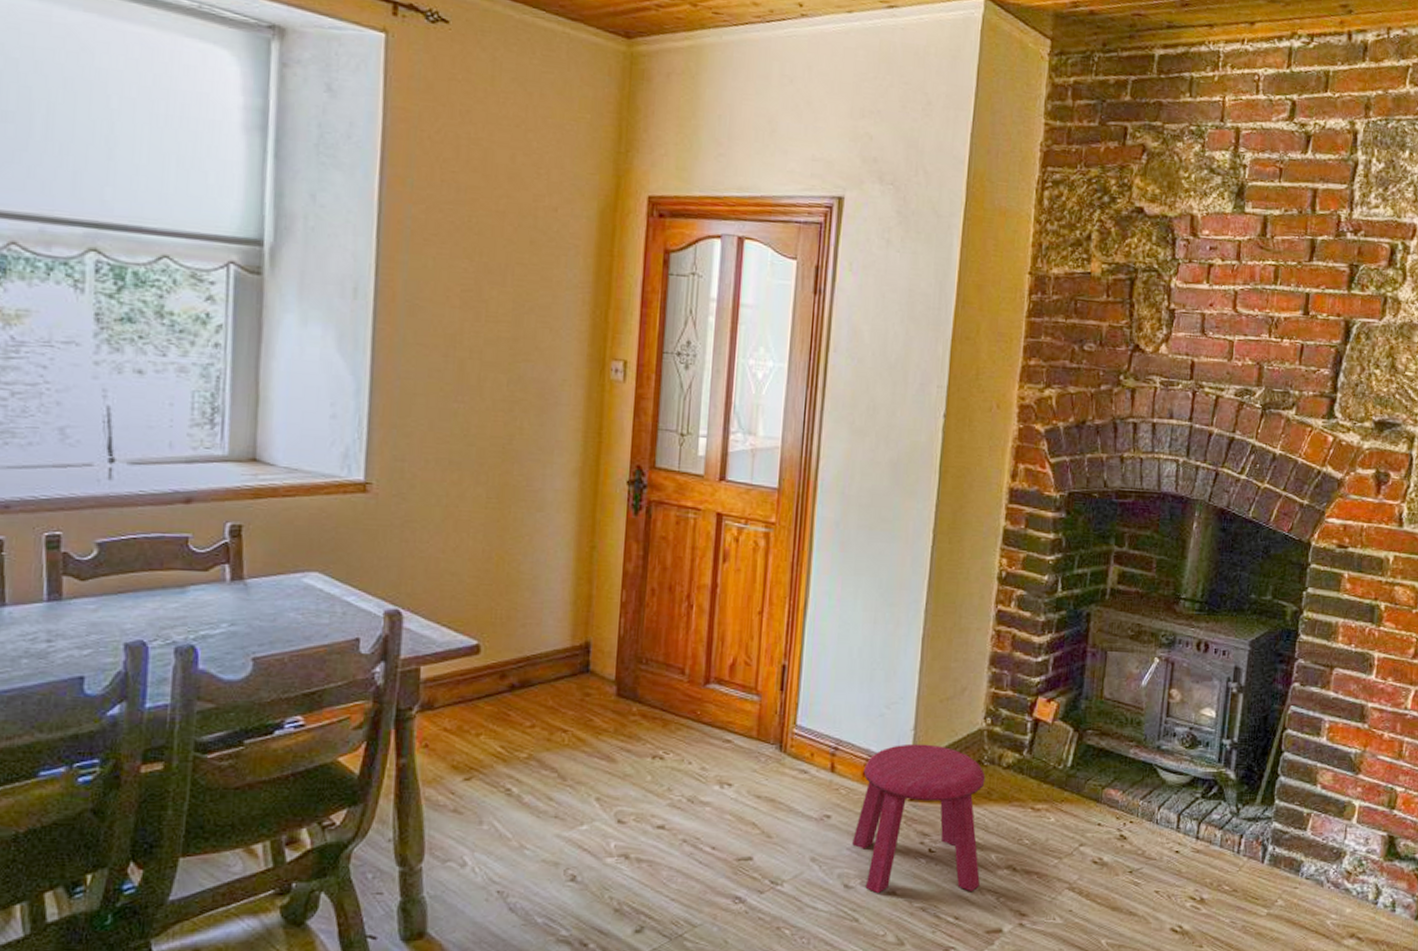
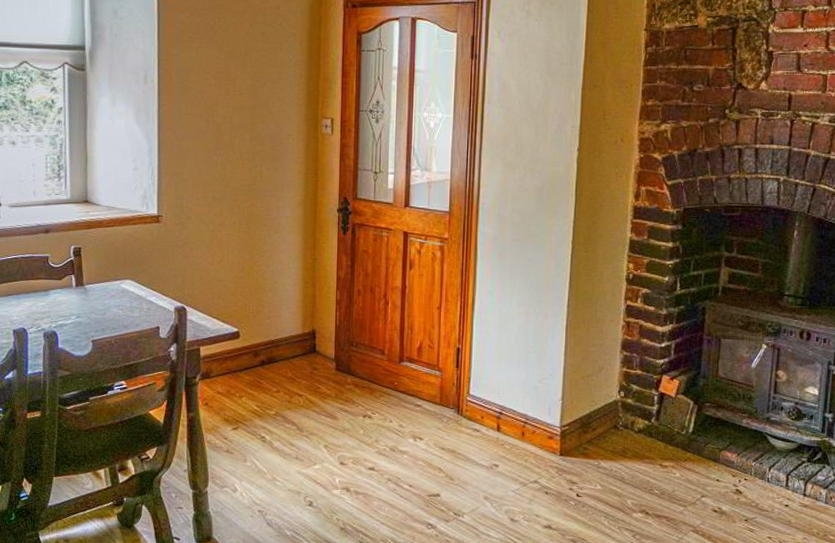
stool: present [852,743,986,893] -> none [516,411,621,529]

